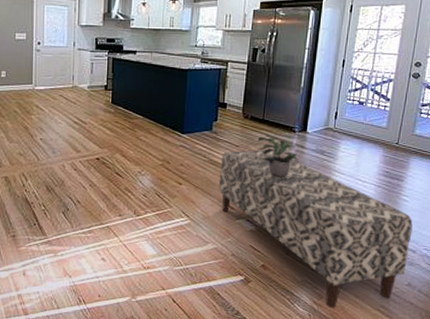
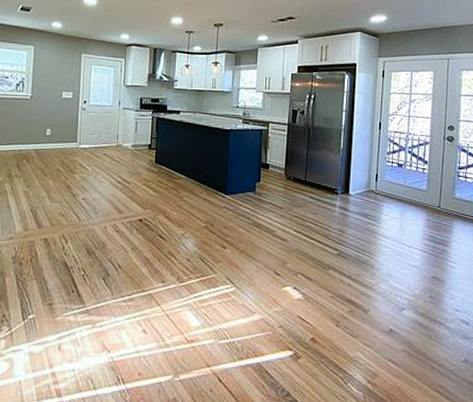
bench: present [218,150,413,309] -> none [263,212,463,389]
potted plant: present [255,137,299,178] -> none [299,199,344,242]

